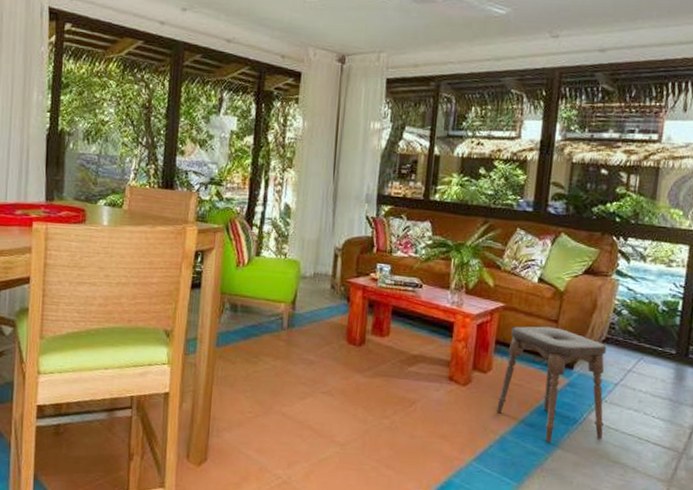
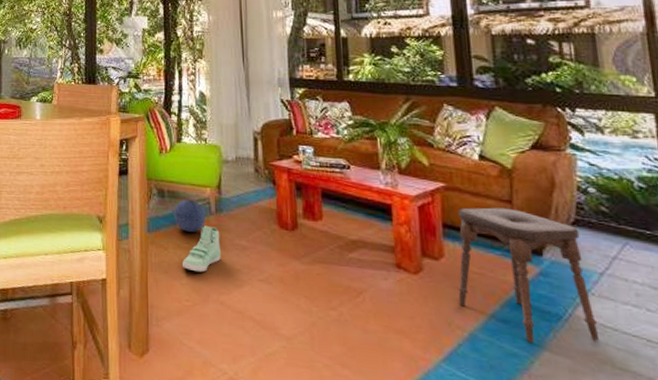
ball: none [244,314,277,347] -> present [174,199,206,232]
sneaker: none [249,340,289,386] -> present [182,225,221,272]

